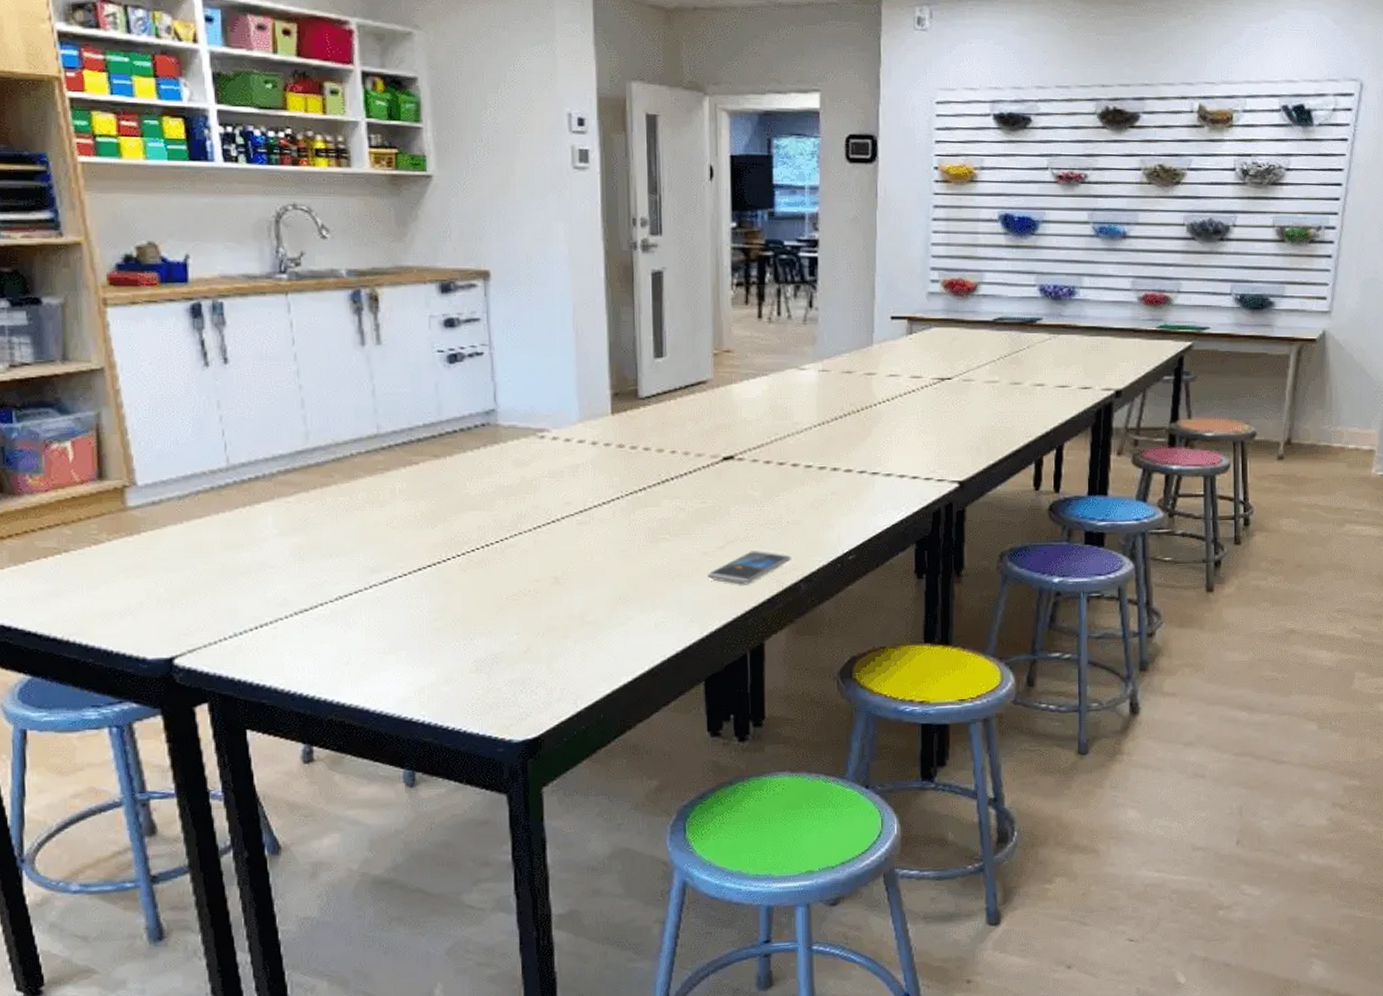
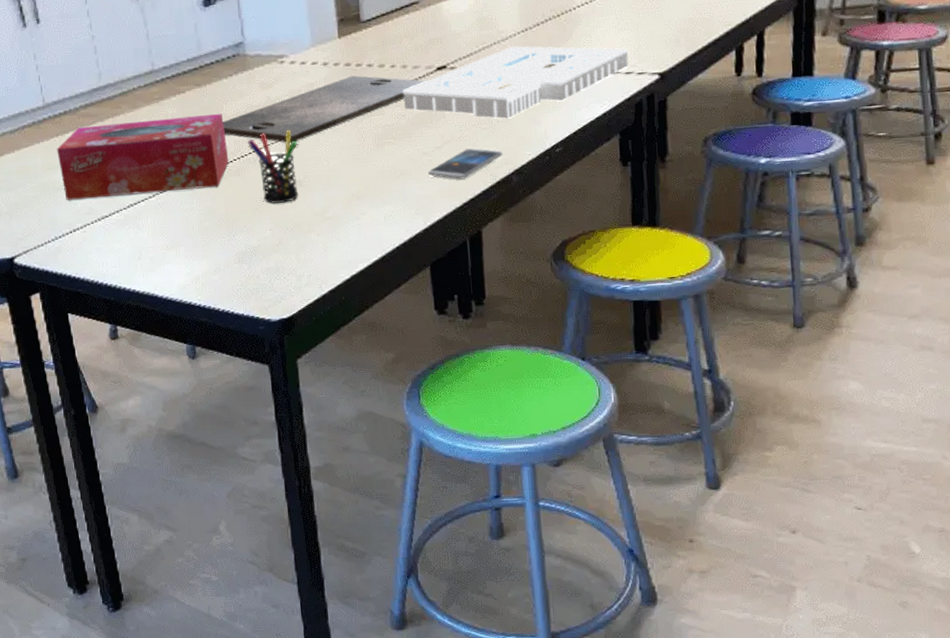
tissue box: none [242,492,471,588] -> present [56,113,229,200]
cutting board: none [465,459,711,532] -> present [223,75,427,143]
pen holder: none [495,517,555,604] -> present [248,130,299,205]
architectural model: none [683,440,929,520] -> present [403,46,629,119]

